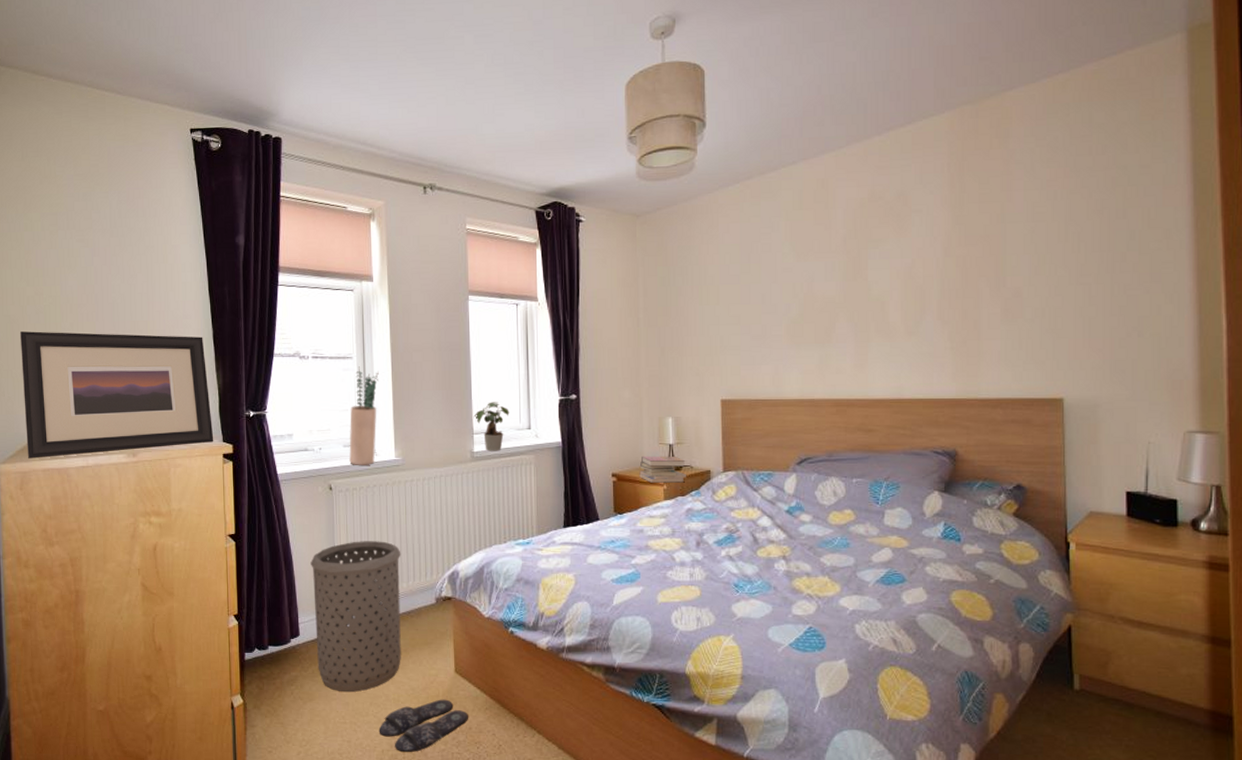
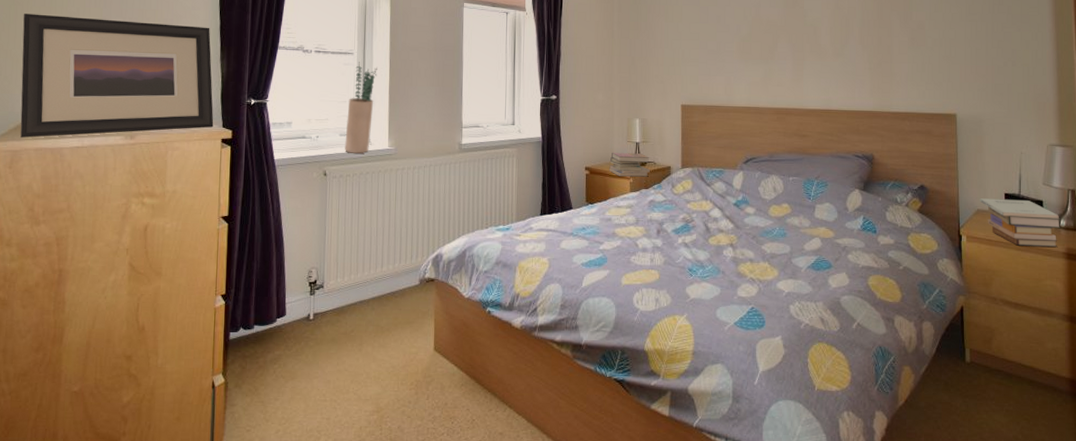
laundry basket: present [310,541,401,692] -> none [301,224,389,370]
slippers: present [378,699,468,752] -> none [358,376,445,428]
potted plant: present [473,402,510,451] -> none [463,99,496,144]
books: none [1093,498,1201,556] -> present [979,198,1061,248]

